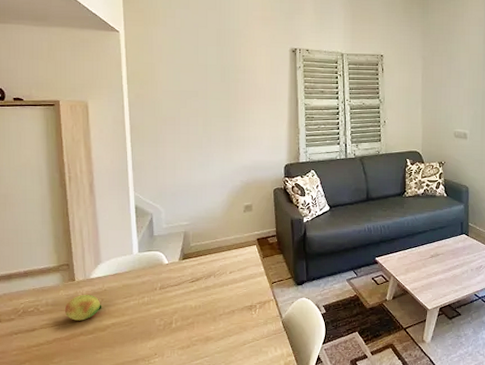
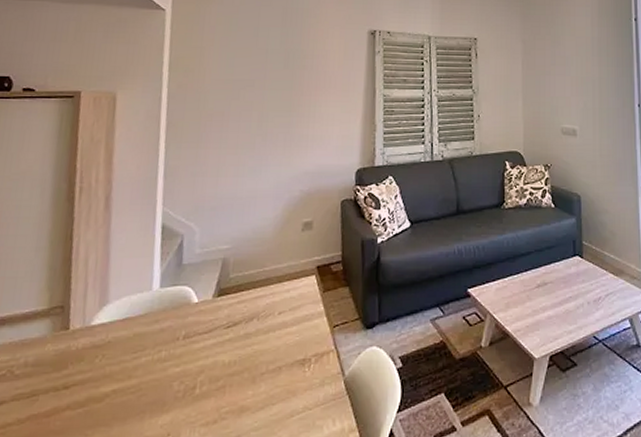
fruit: present [64,294,102,321] -> none [48,348,102,388]

